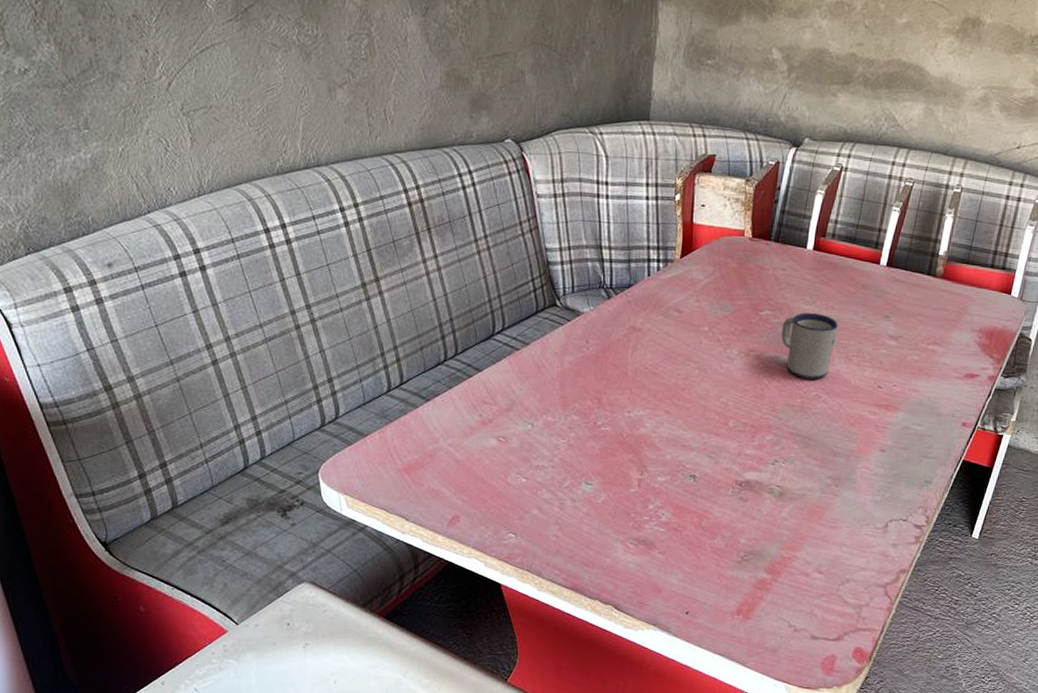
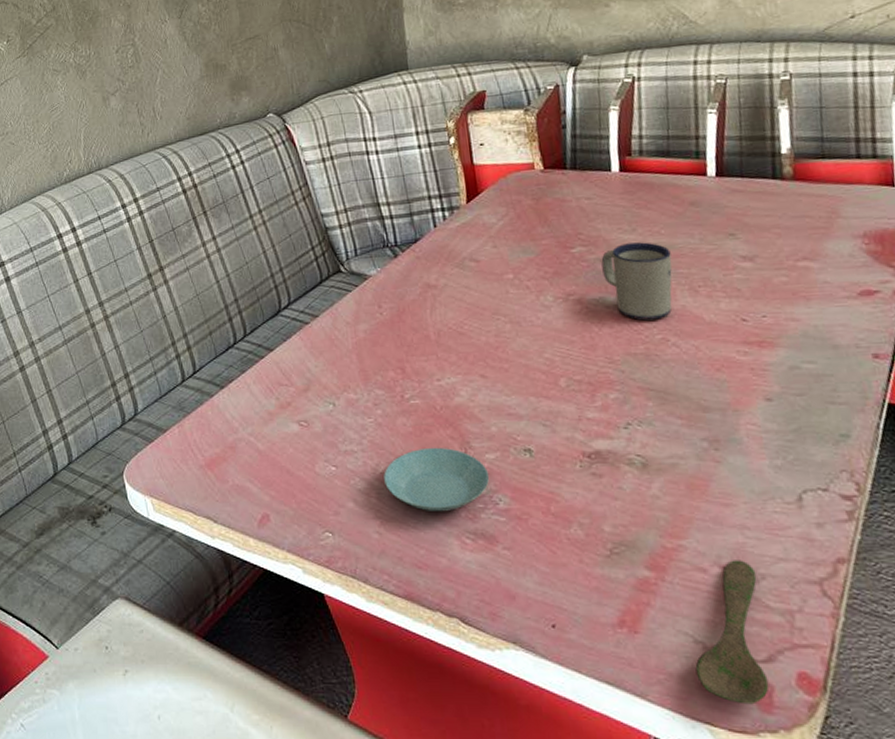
saucer: none [568,468,658,522] -> present [384,447,490,512]
spoon: none [785,568,843,669] -> present [695,560,770,705]

